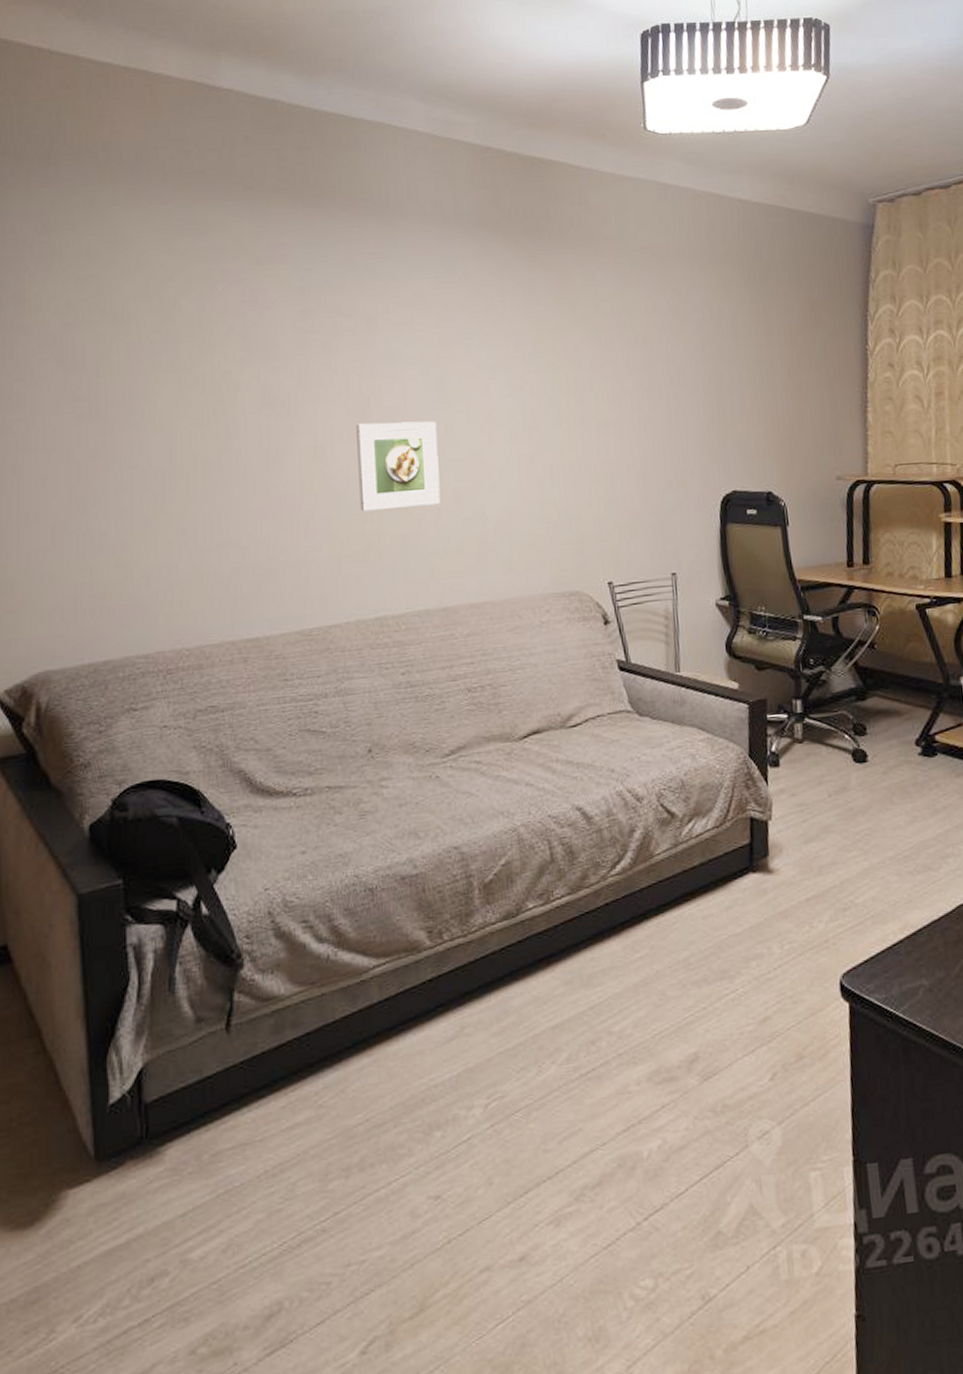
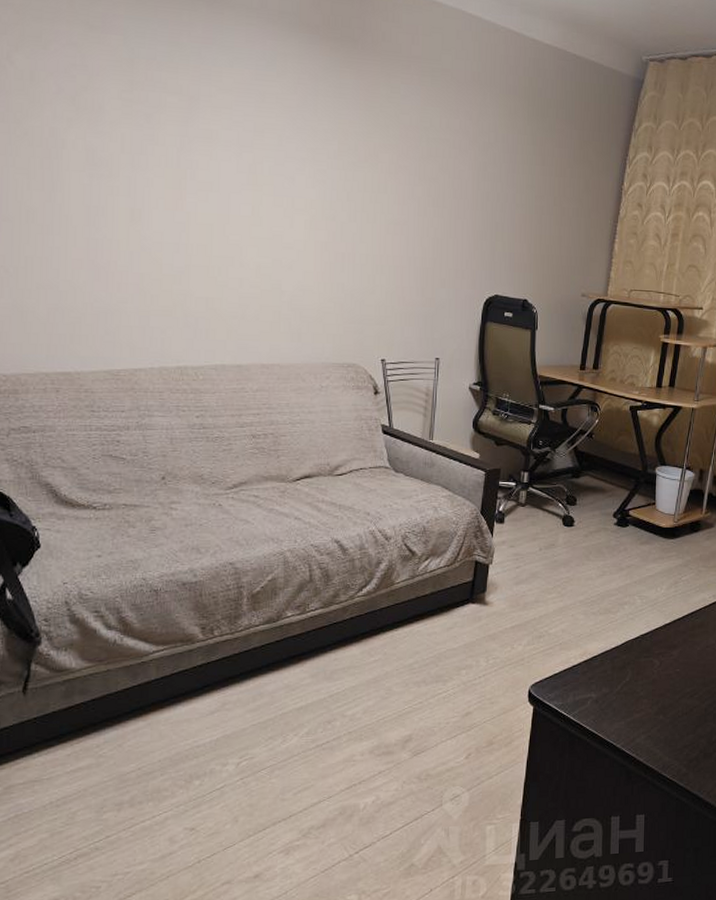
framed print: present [355,421,441,512] -> none [171,193,245,275]

